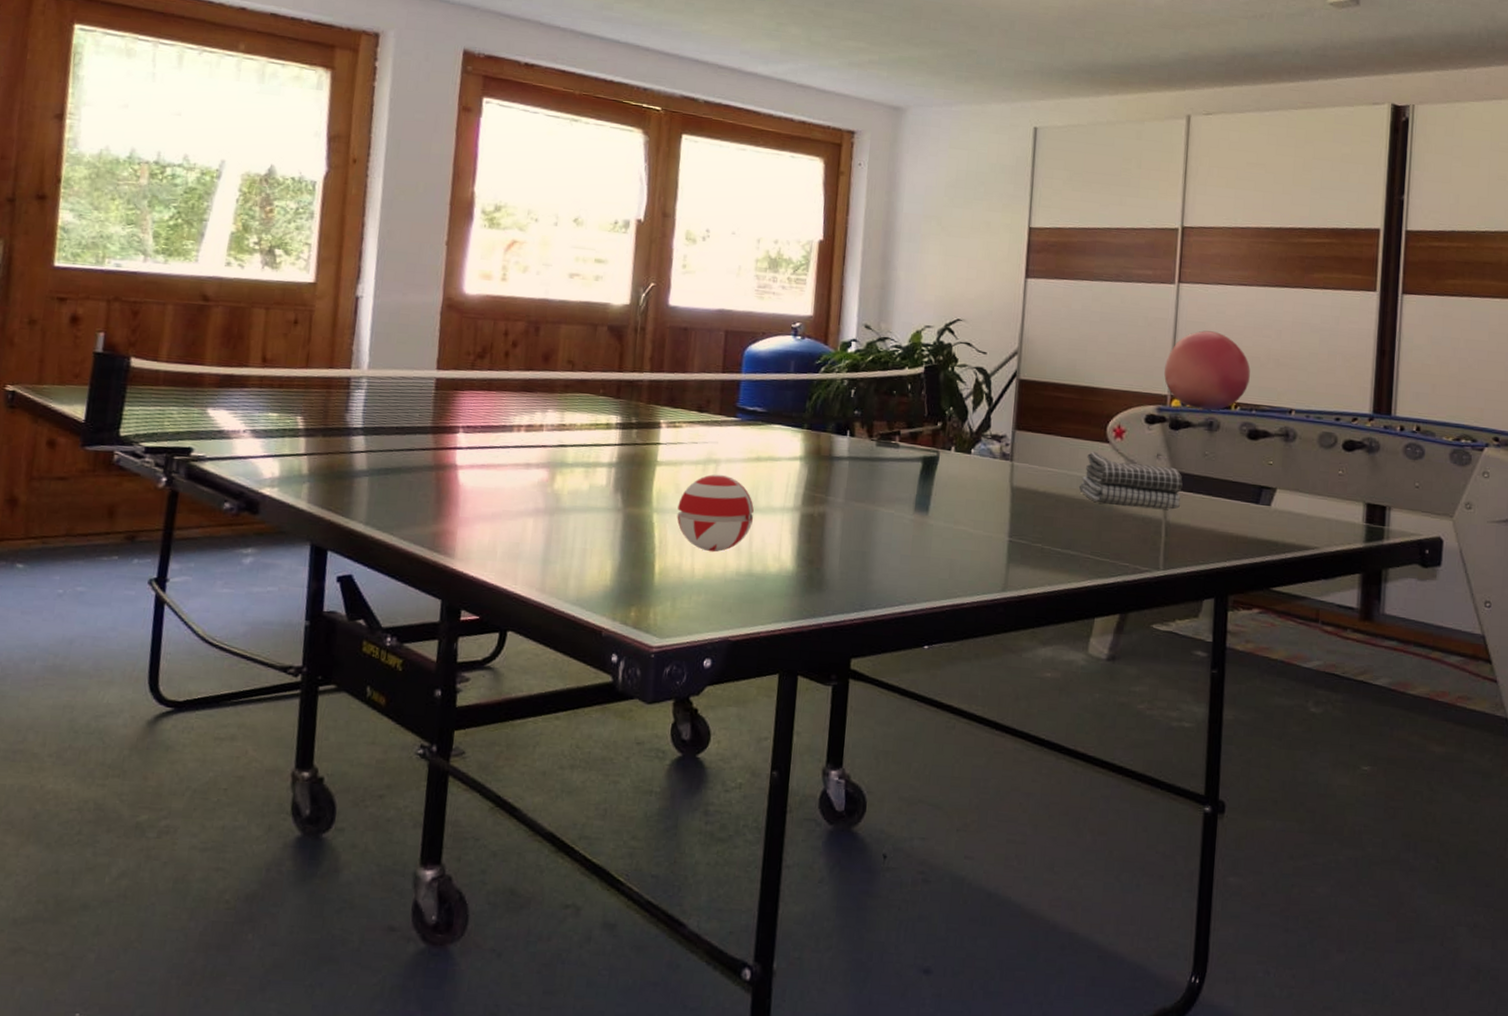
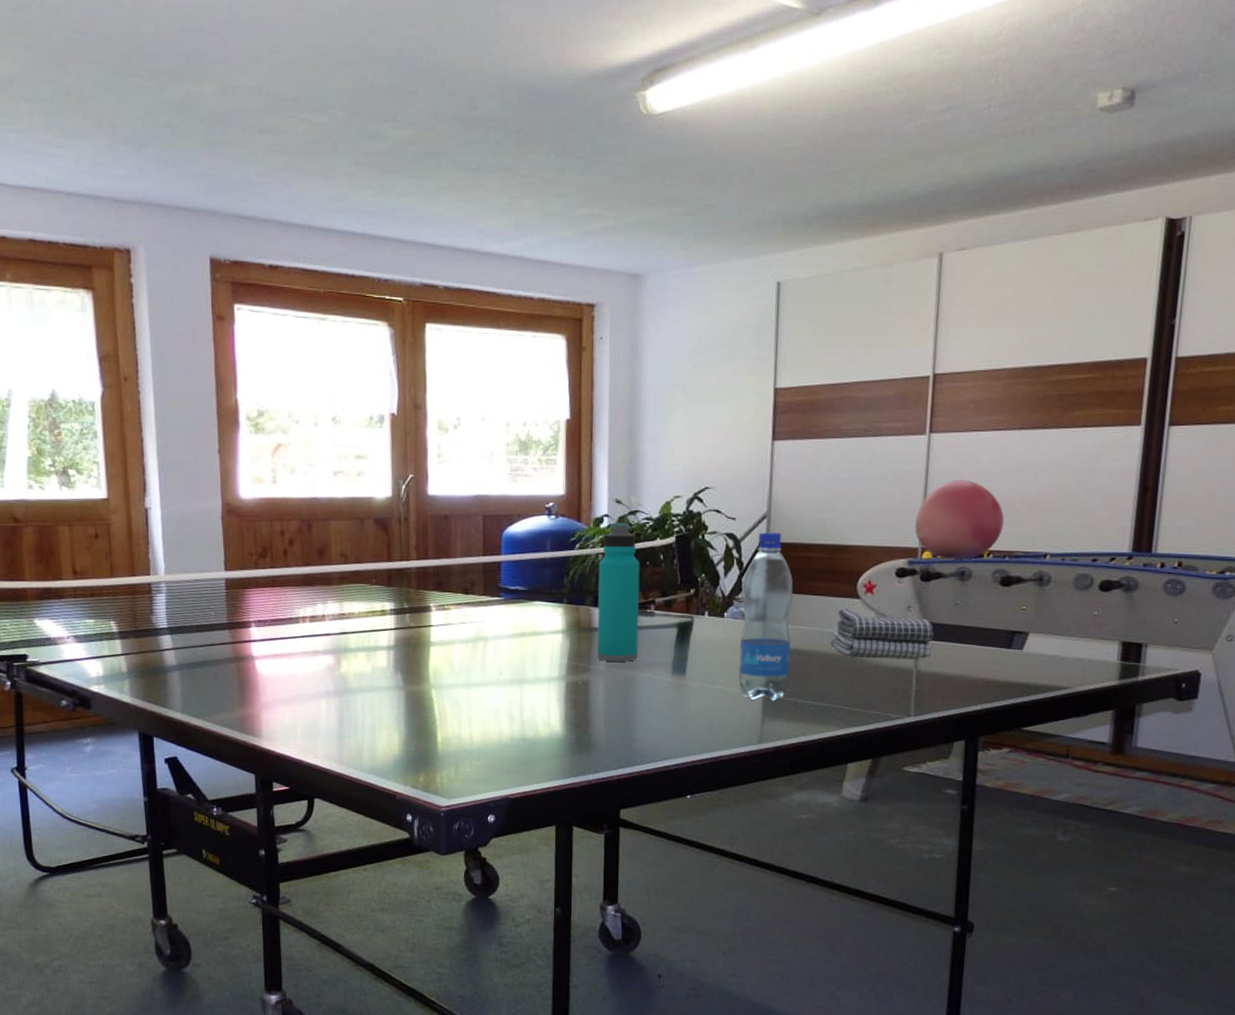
ball: present [677,474,754,553] -> none [453,650,522,722]
water bottle: none [836,348,887,495] -> present [597,522,640,662]
bottle: none [984,368,1043,546] -> present [739,532,794,701]

